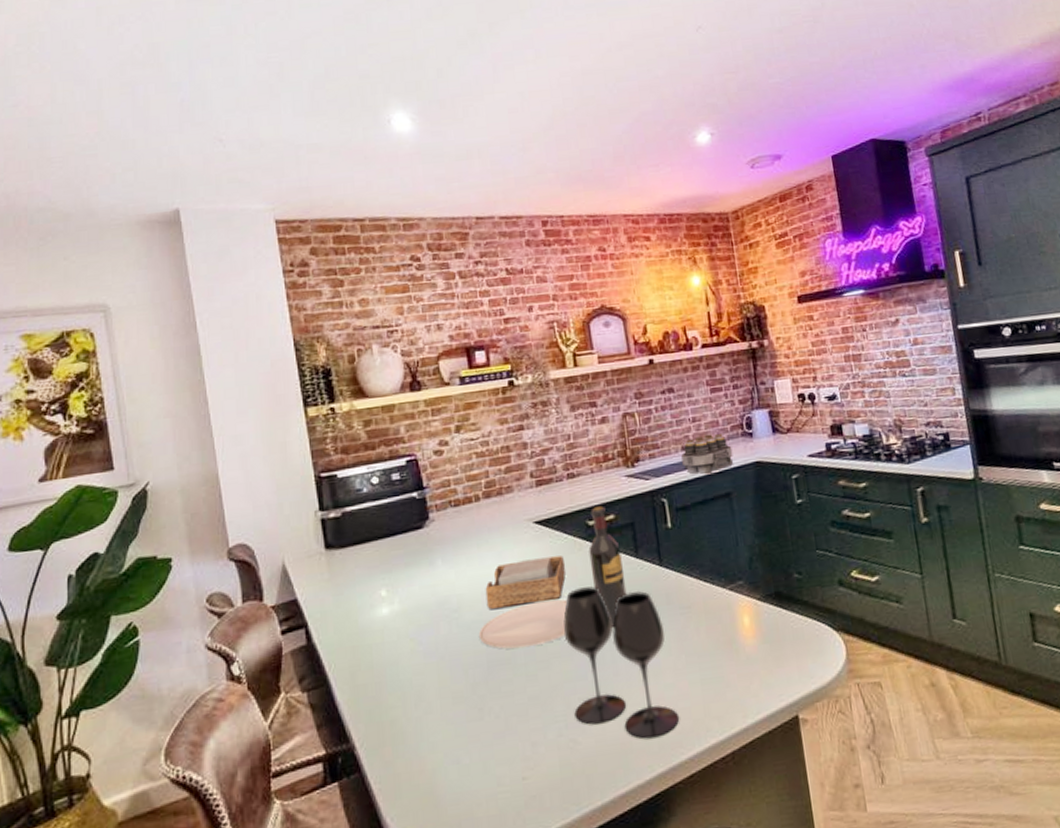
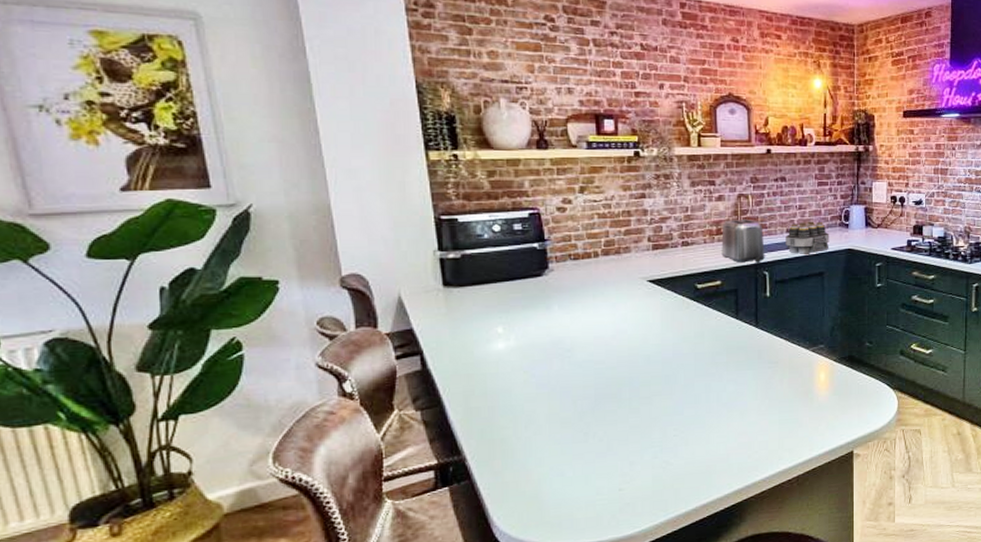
plate: present [478,599,567,650] -> none [588,347,671,386]
napkin holder: present [485,555,566,609] -> none [598,311,672,351]
wine glass: present [563,586,679,739] -> none [666,339,757,463]
wine bottle: present [588,506,627,627] -> none [695,272,725,374]
toaster: none [609,439,661,492] -> present [721,218,765,264]

